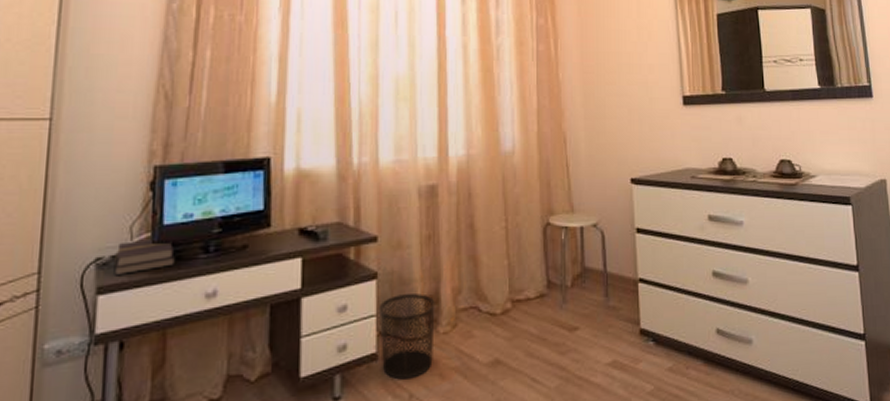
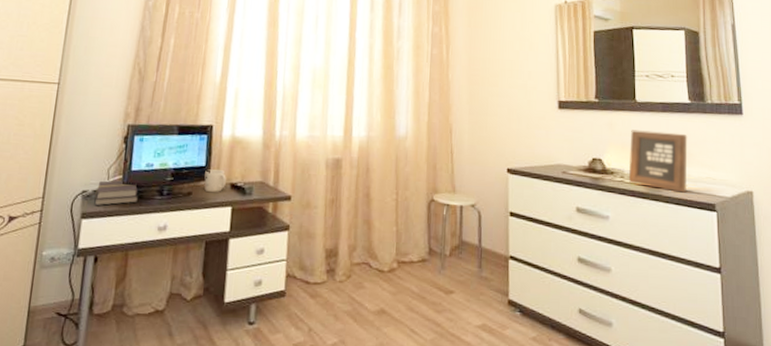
mug: none [263,213,292,243] -> present [204,169,226,193]
waste bin: present [378,293,435,380] -> none [288,245,334,316]
picture frame: none [761,122,822,188] -> present [628,129,688,193]

